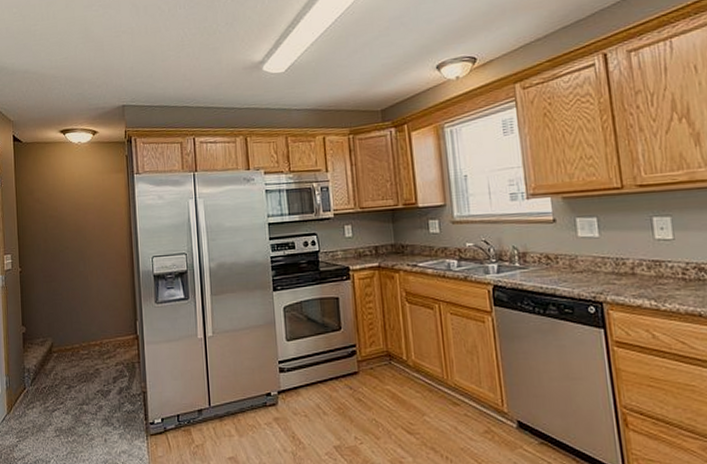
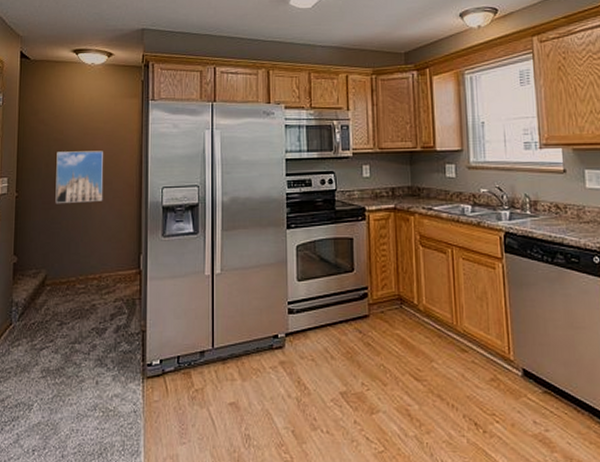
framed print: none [53,225,99,276] -> present [55,151,103,203]

